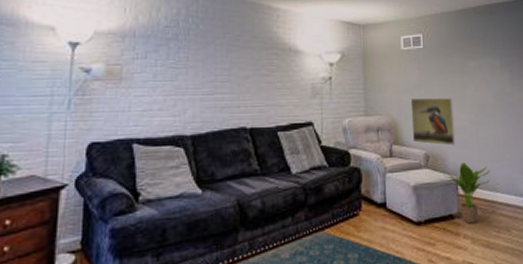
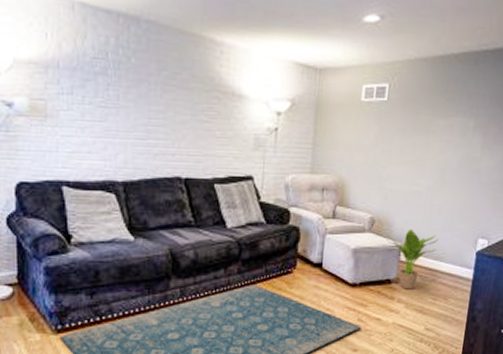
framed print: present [410,97,456,146] -> none [359,157,411,211]

